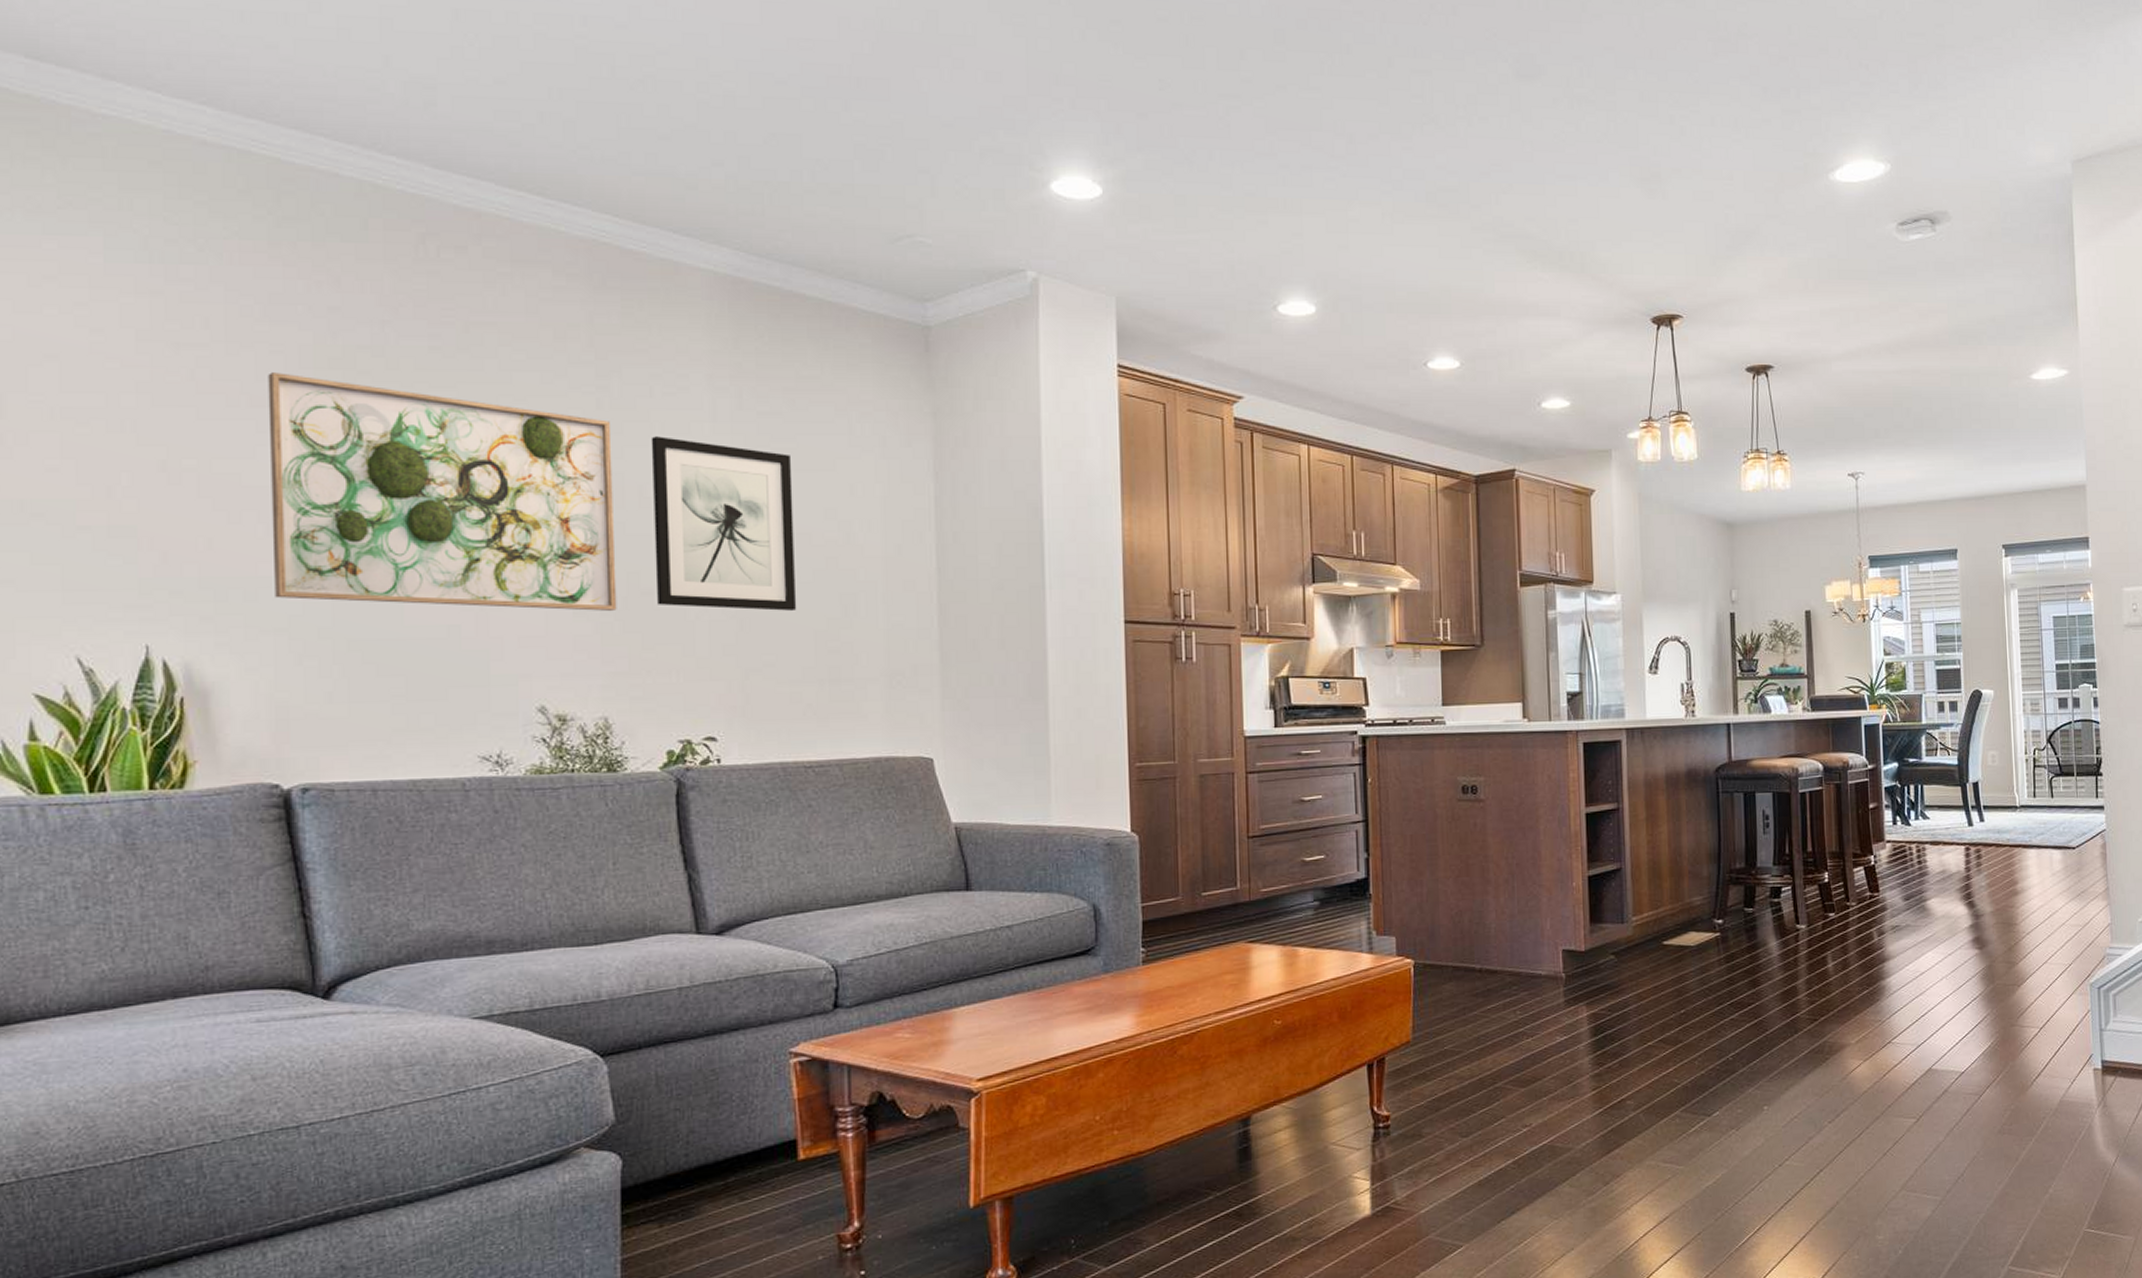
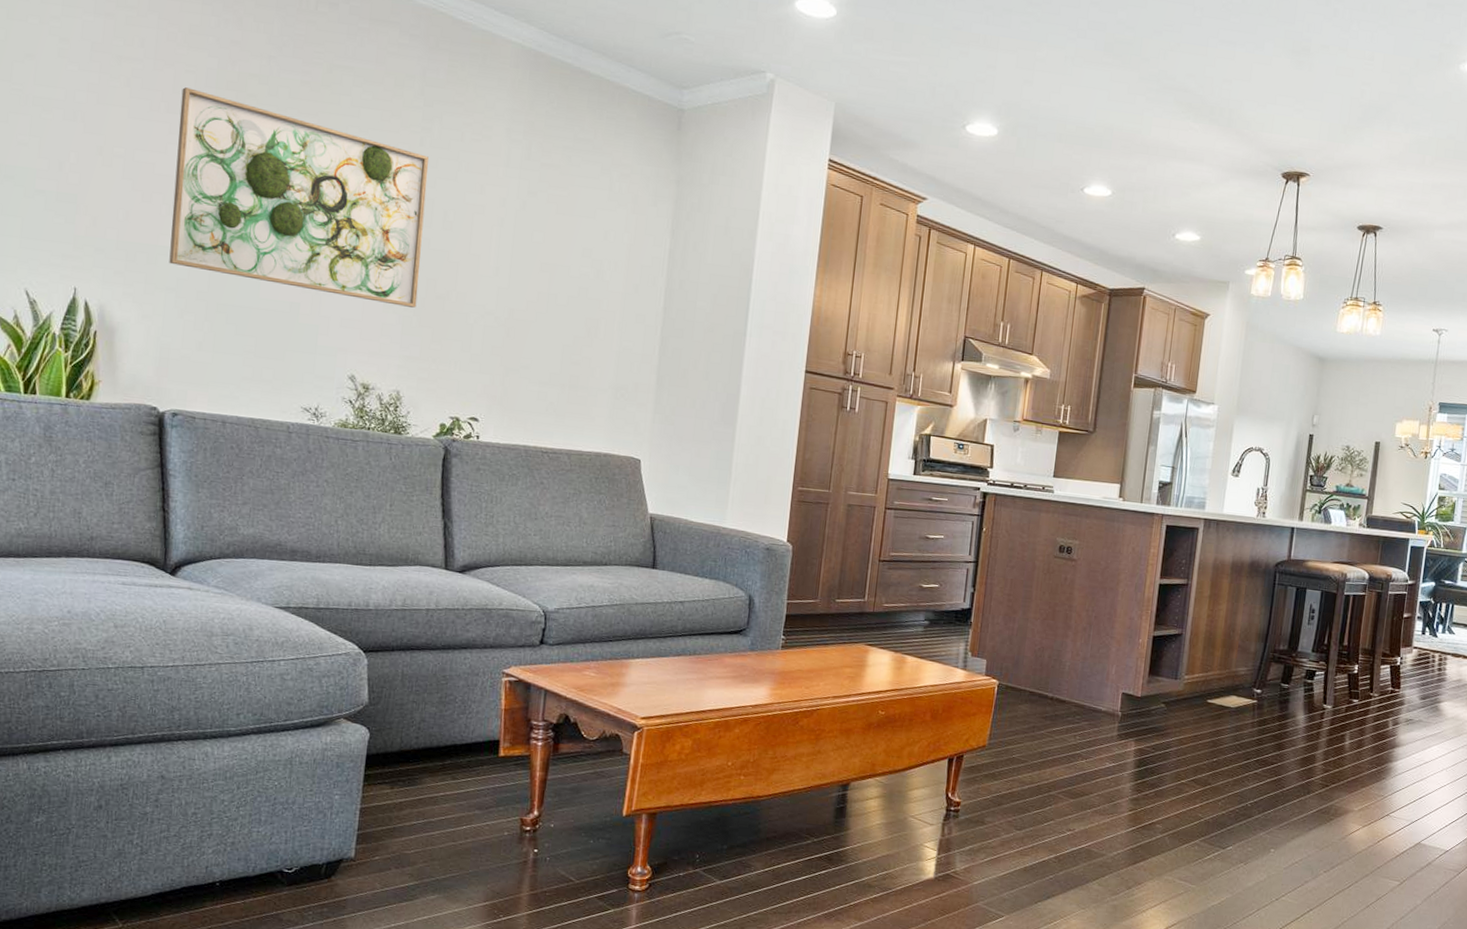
wall art: present [651,436,797,611] -> none [447,173,562,327]

